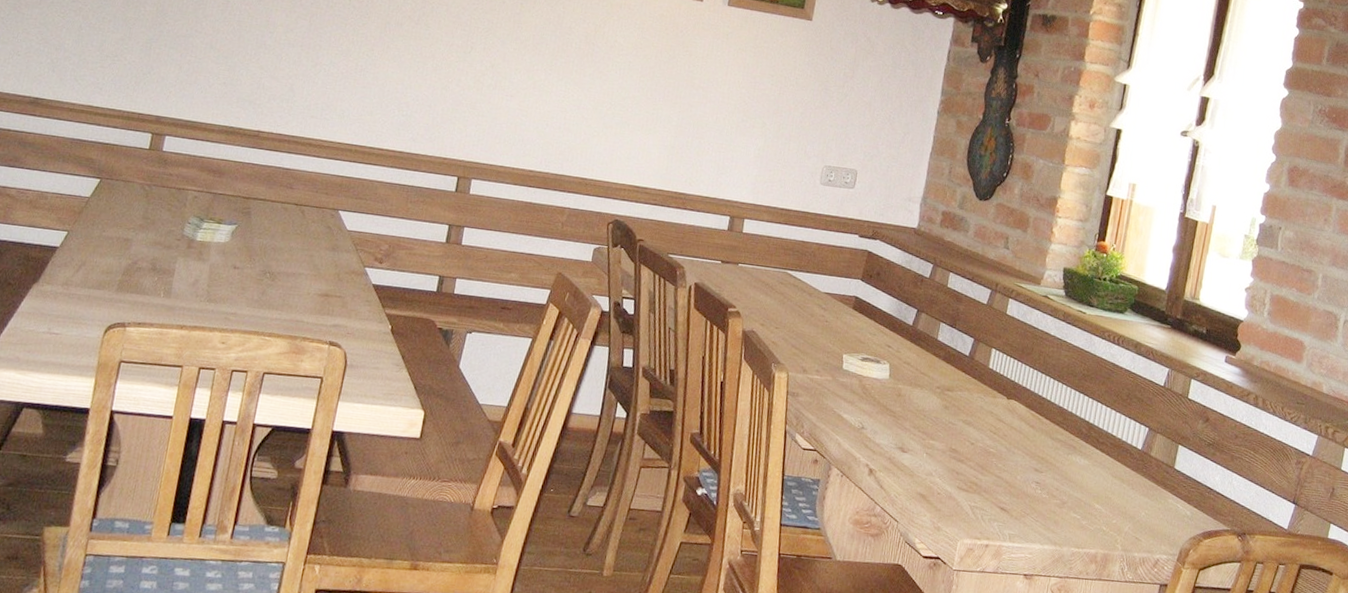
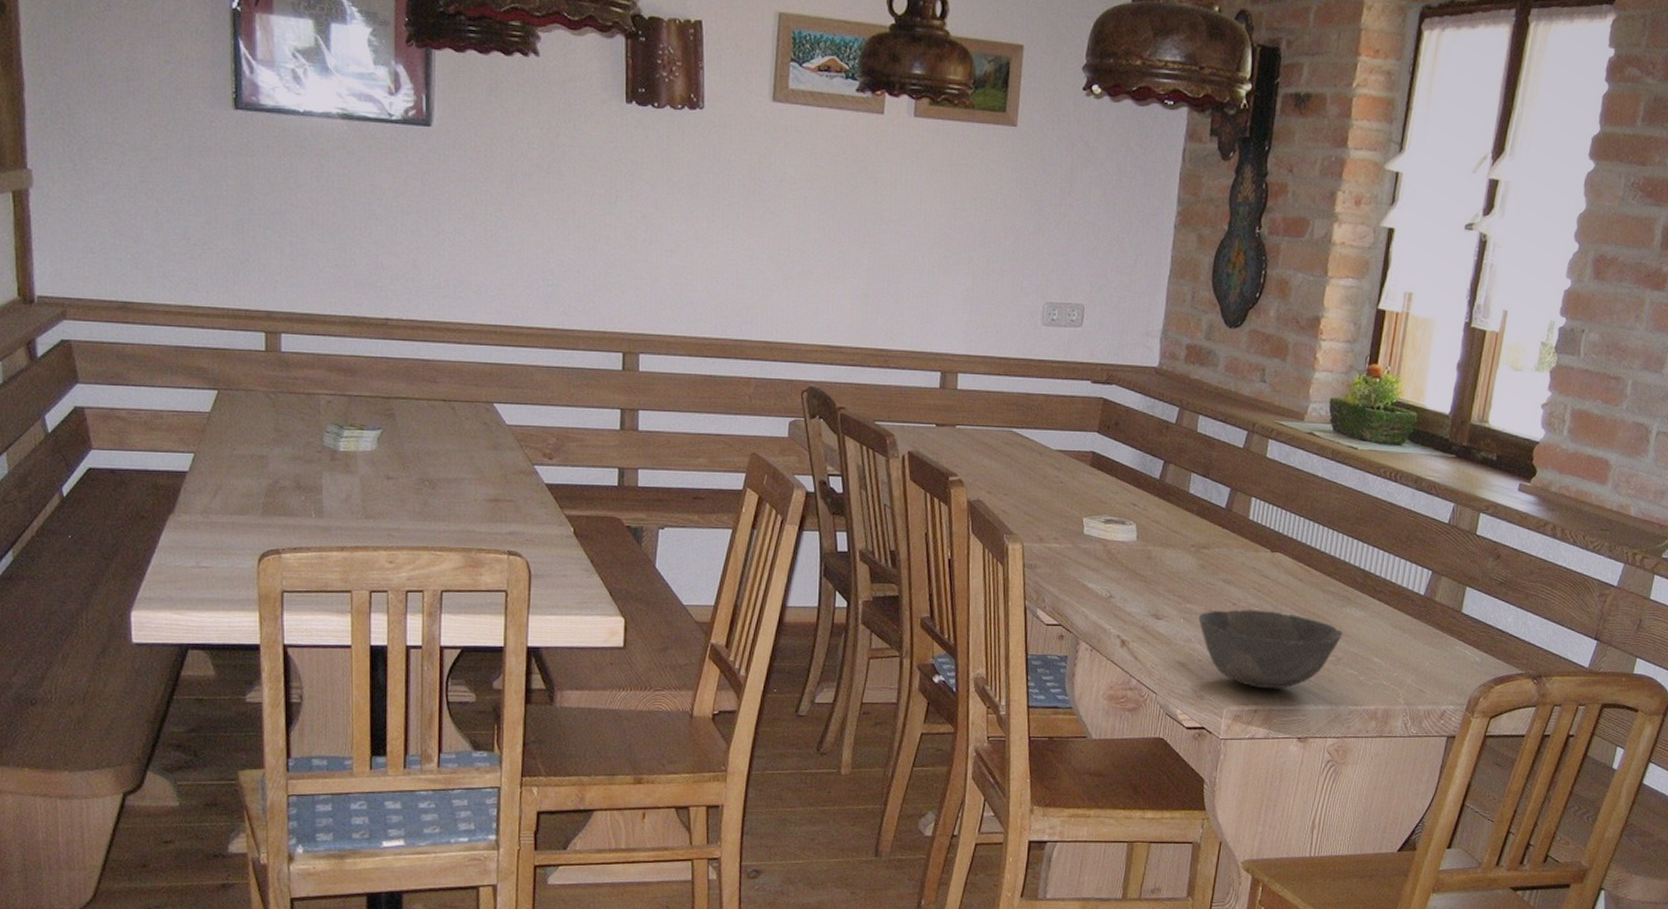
bowl: none [939,448,1069,527] -> present [1198,609,1343,690]

